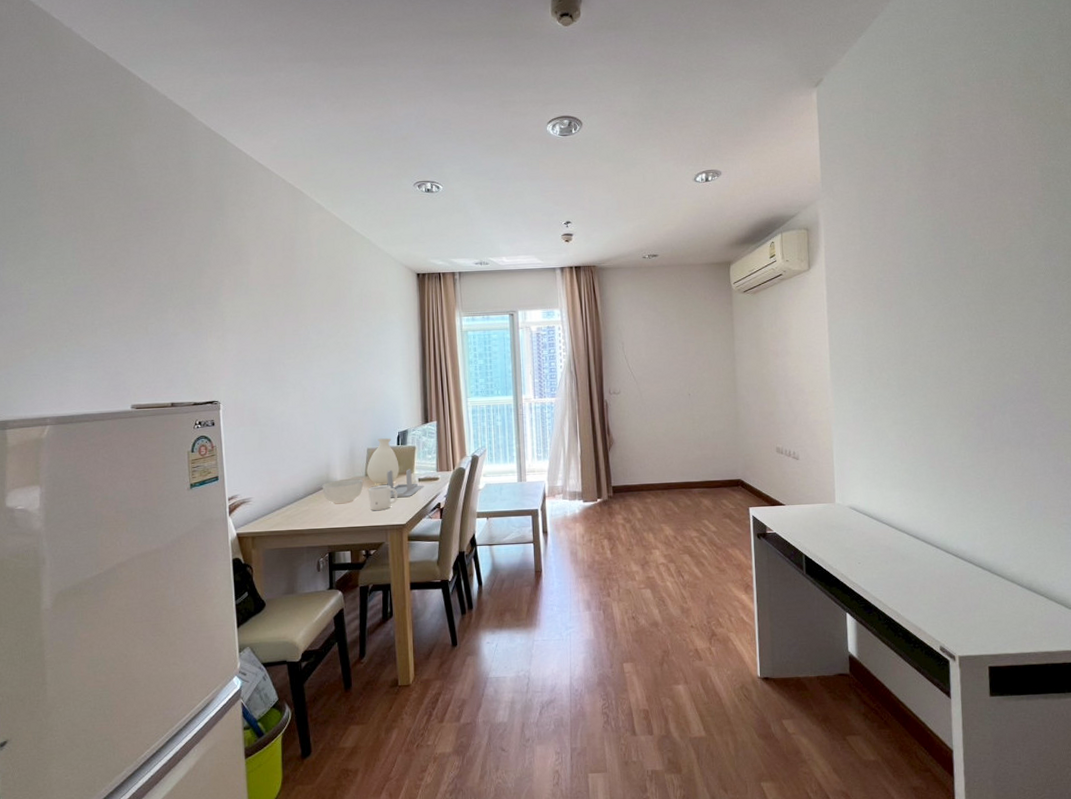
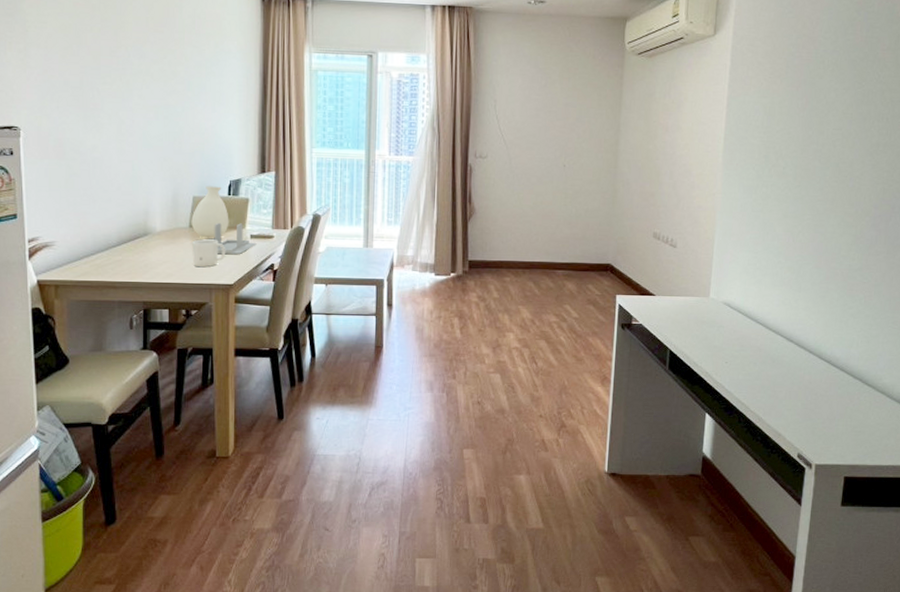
bowl: present [322,479,364,504] -> none [138,229,187,257]

